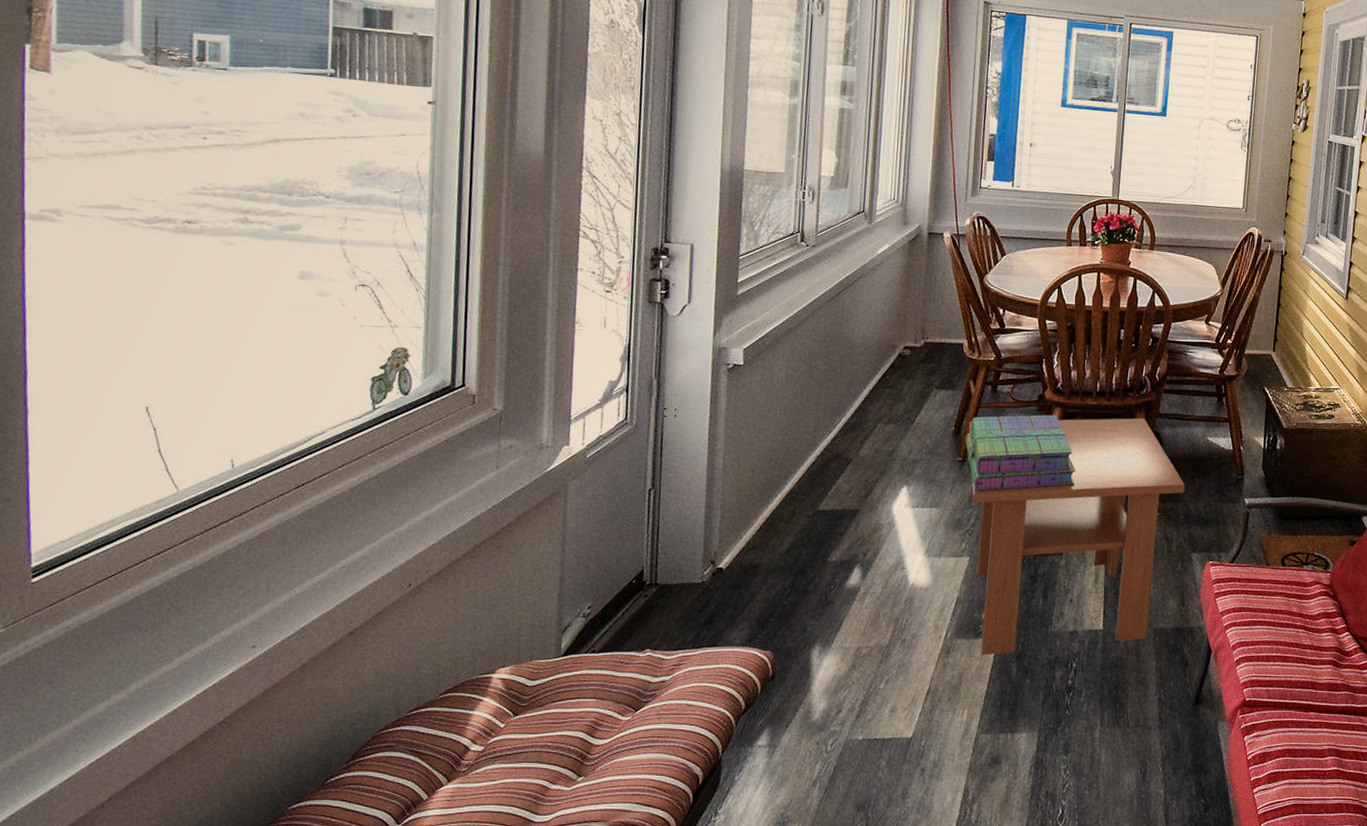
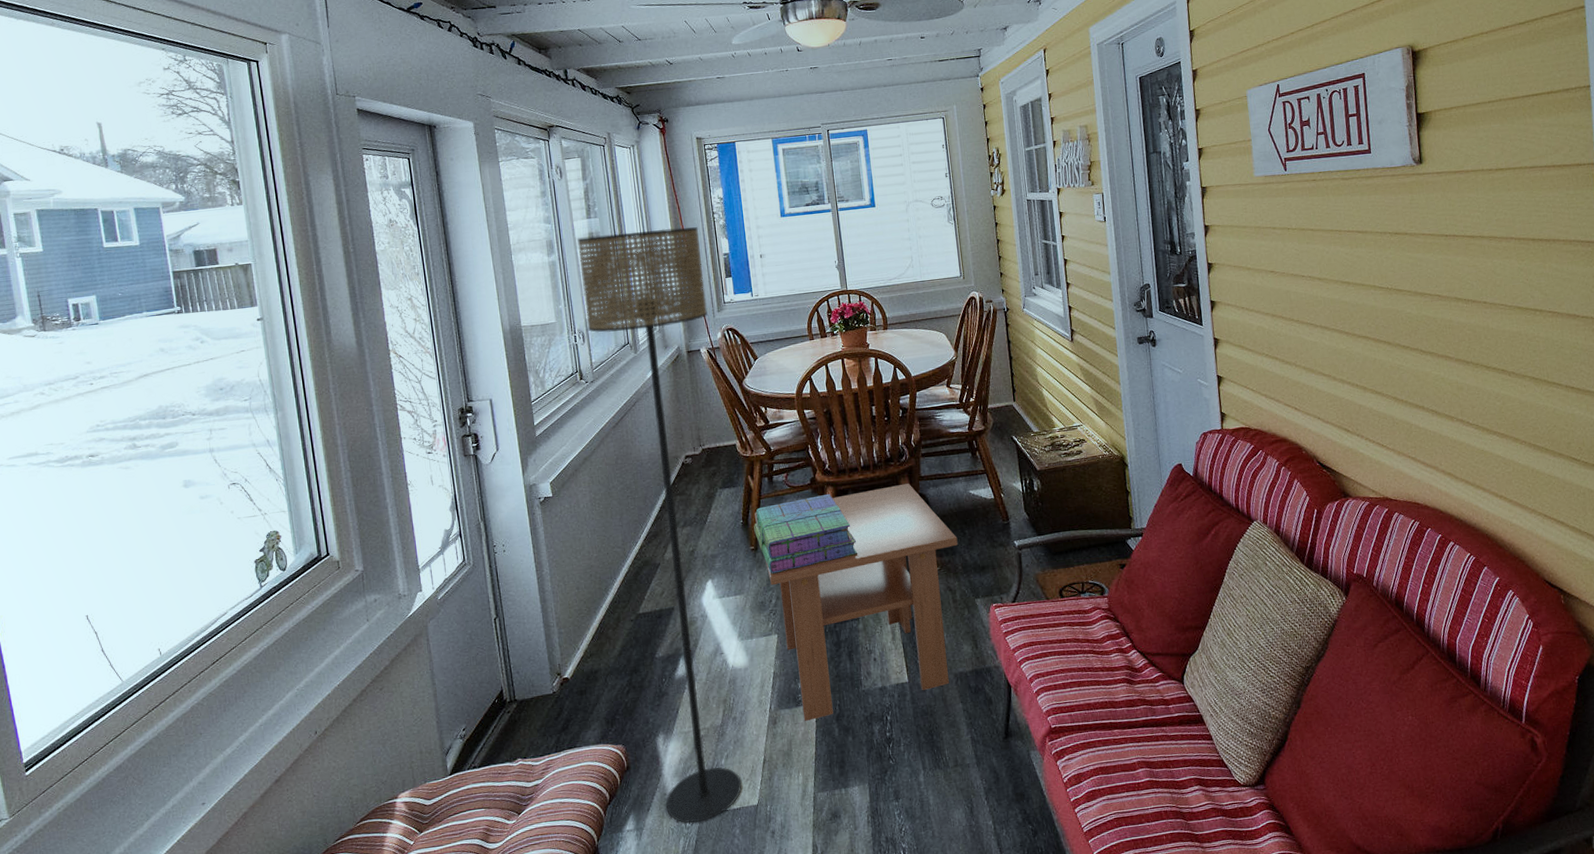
floor lamp: none [807,84,967,748] -> present [577,227,742,823]

